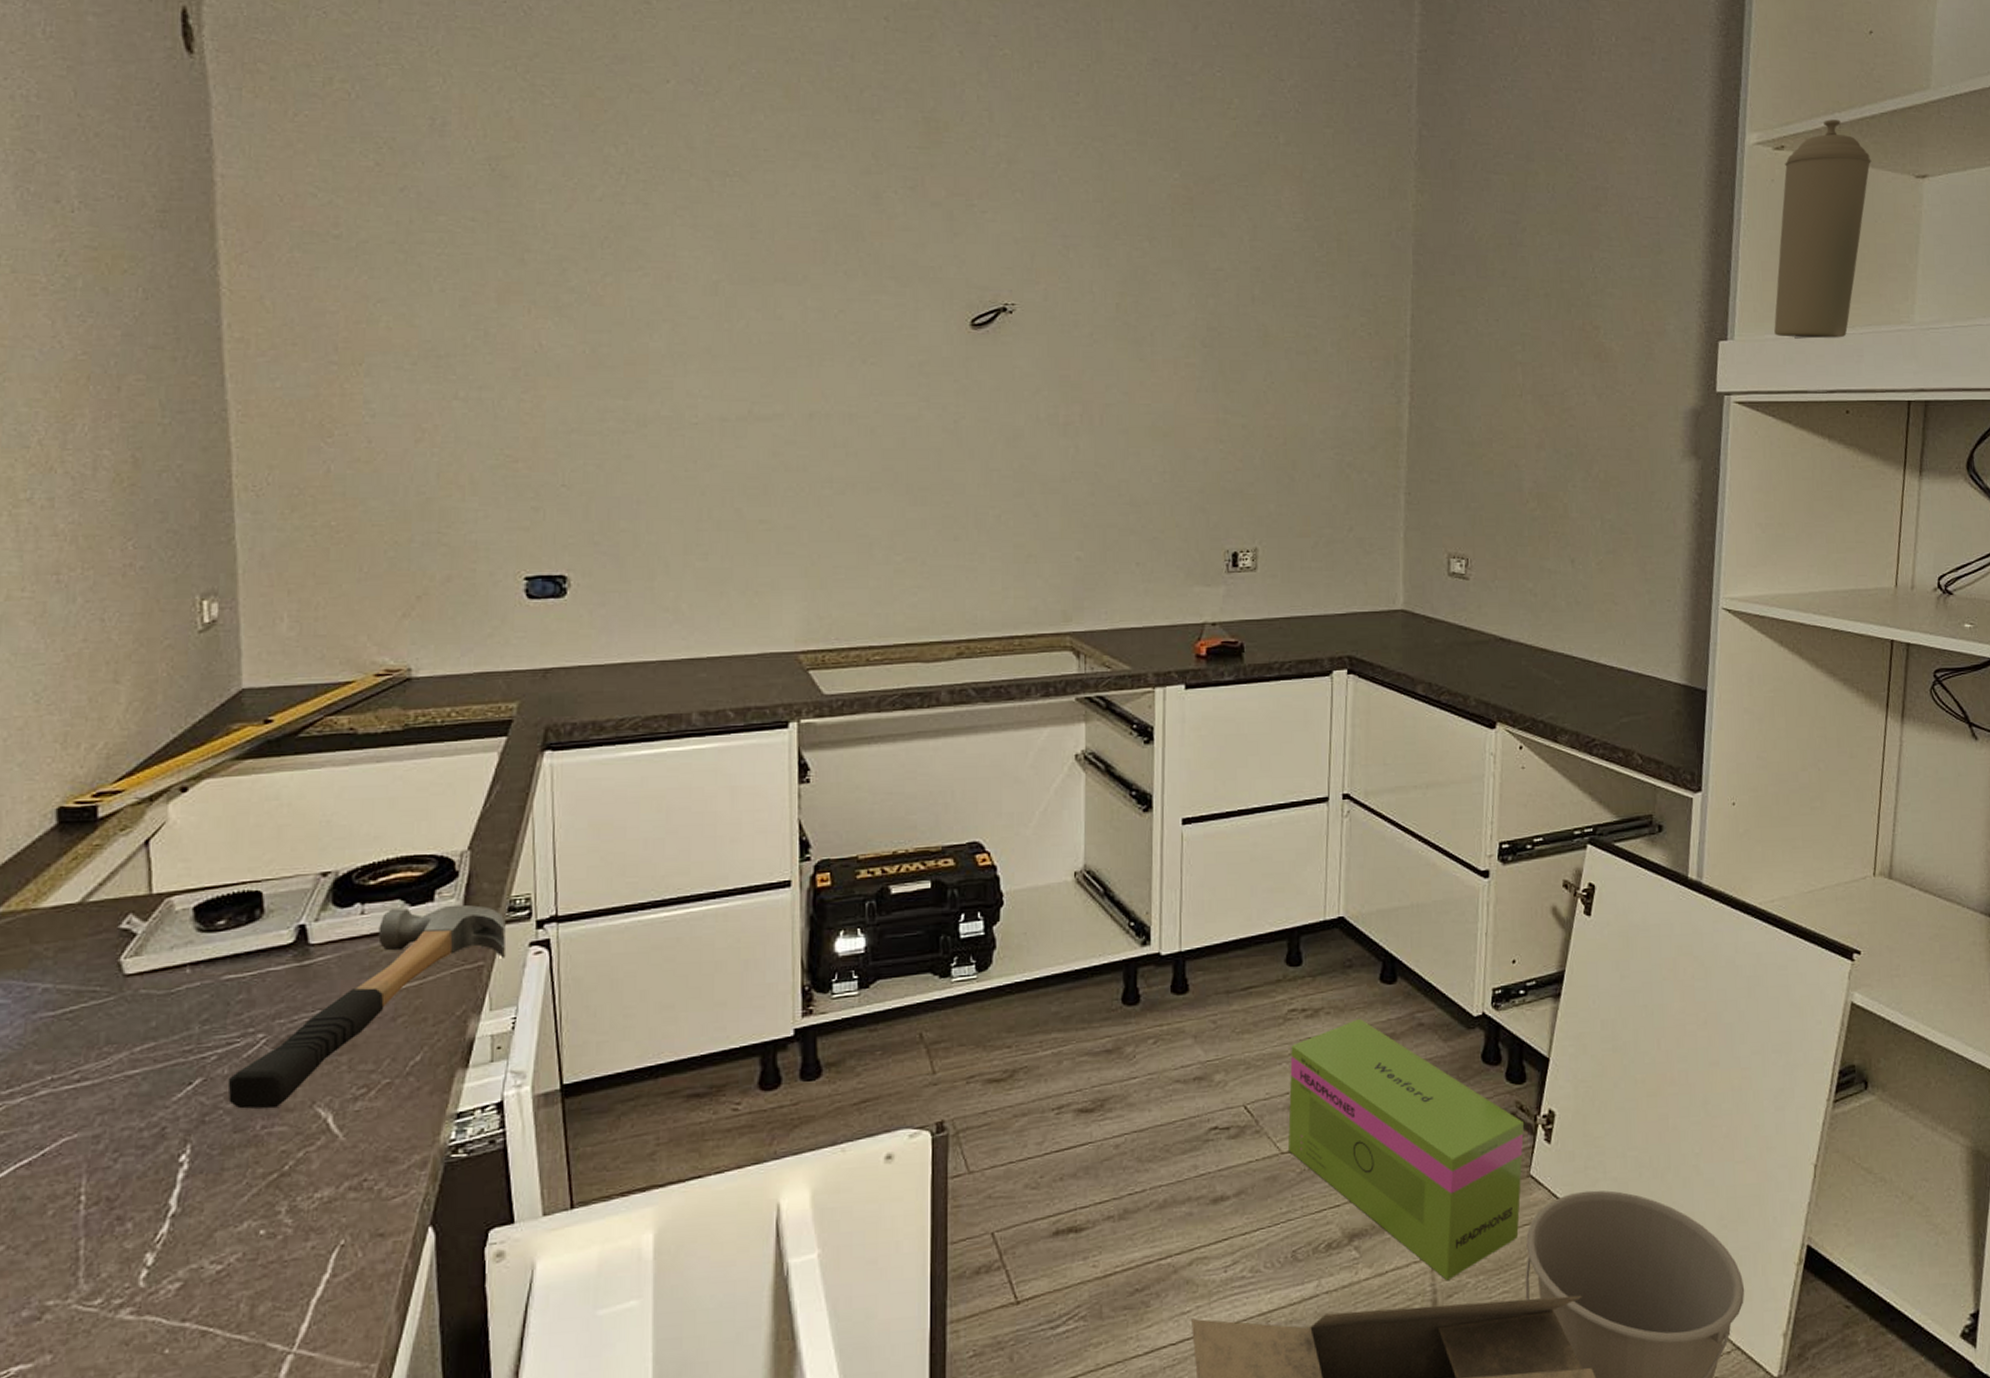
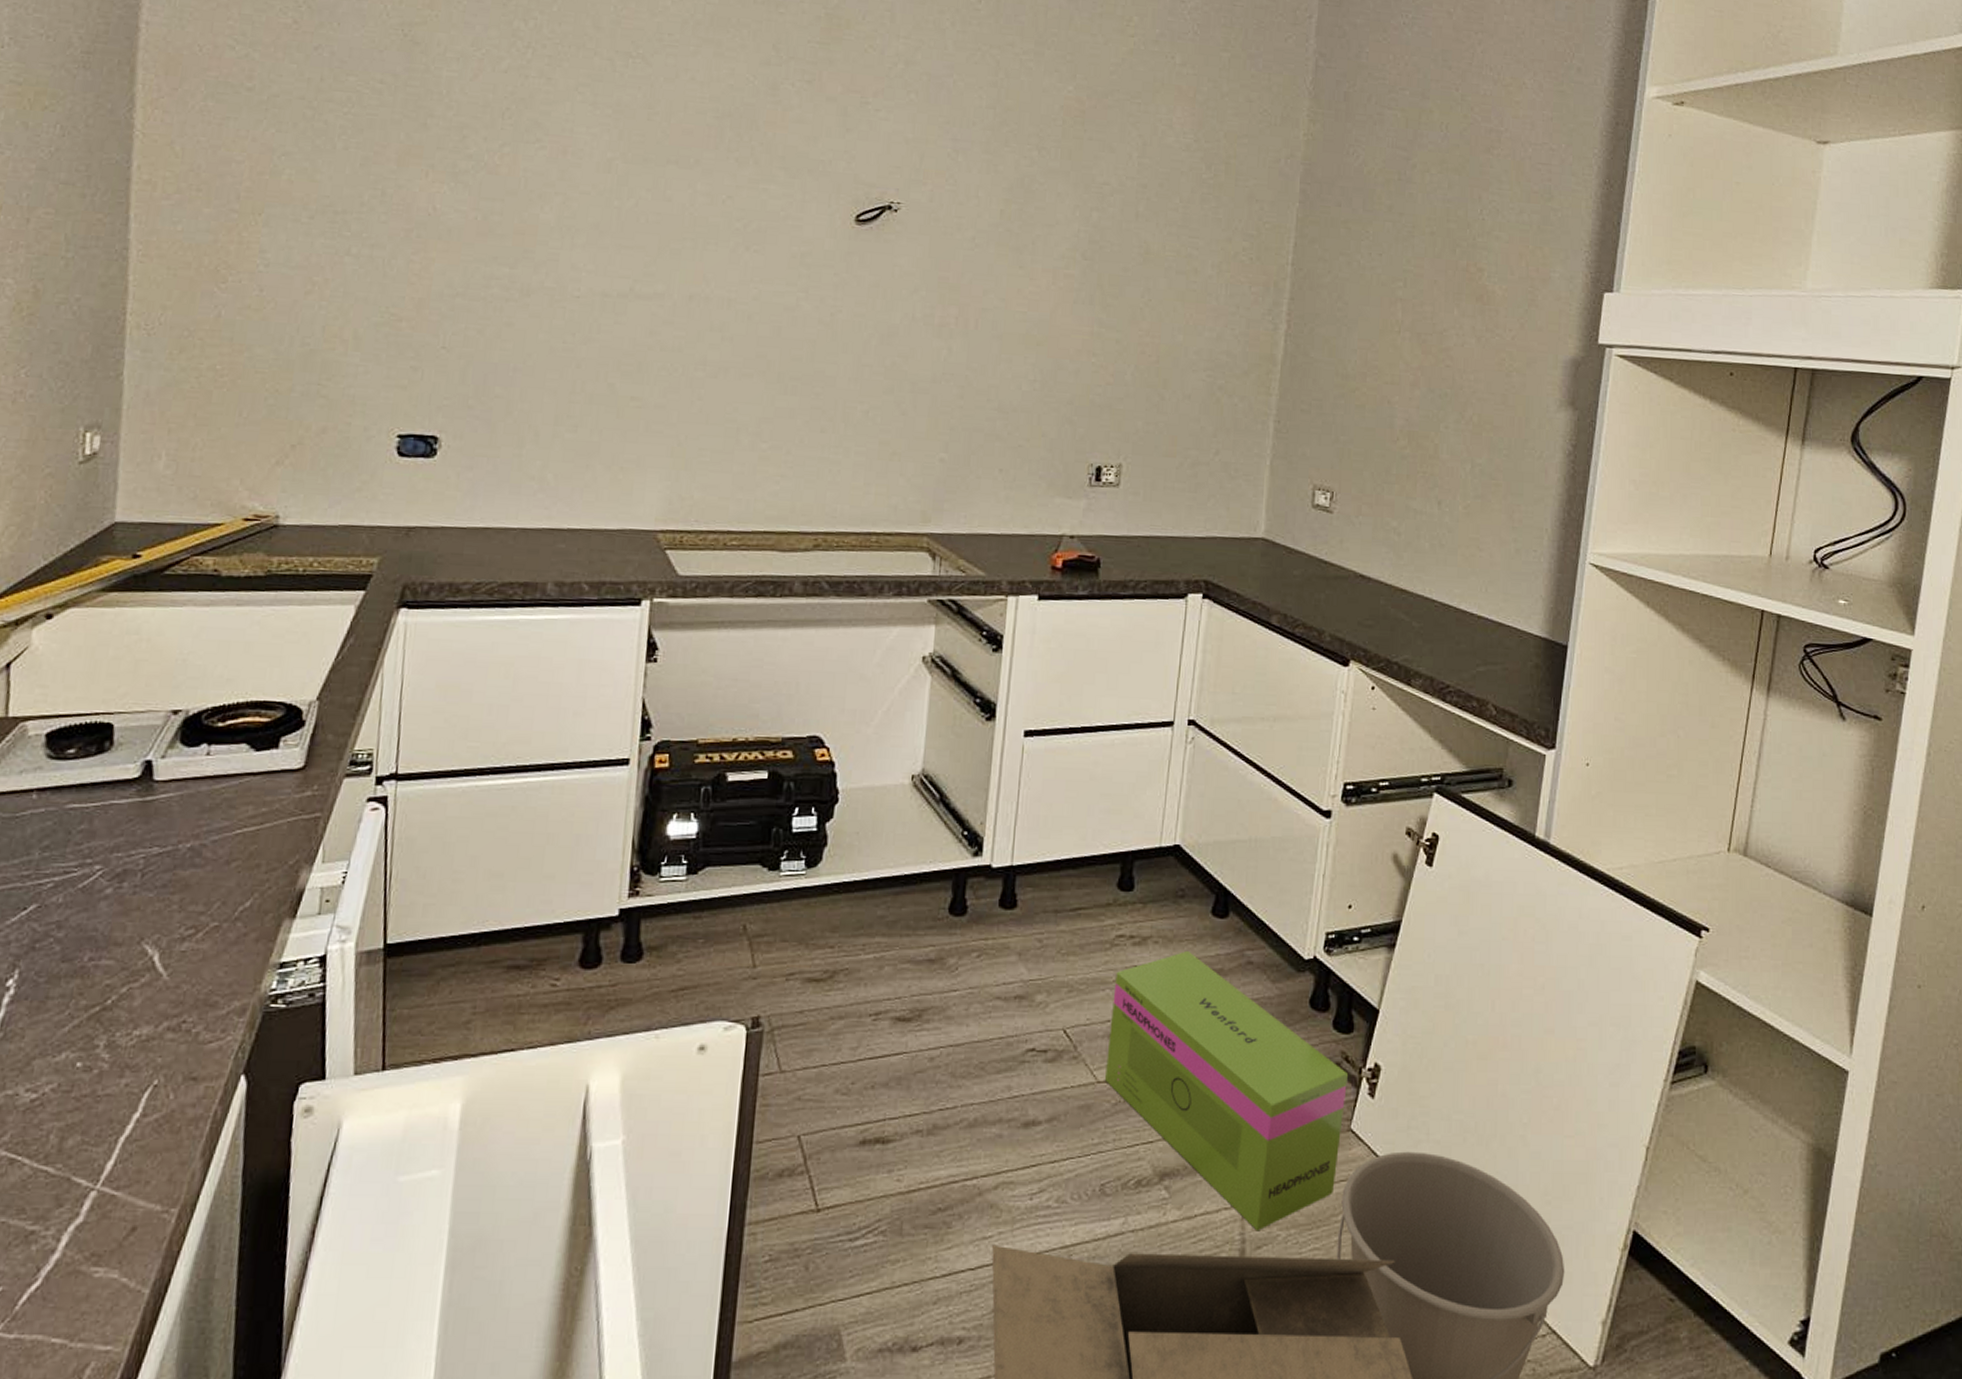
claw hammer: present [227,904,507,1109] -> none [60,752,346,942]
canister: present [1774,119,1871,338] -> none [1662,78,1772,299]

